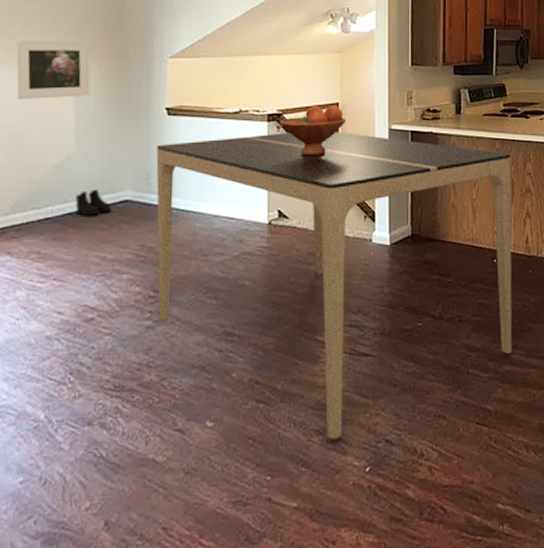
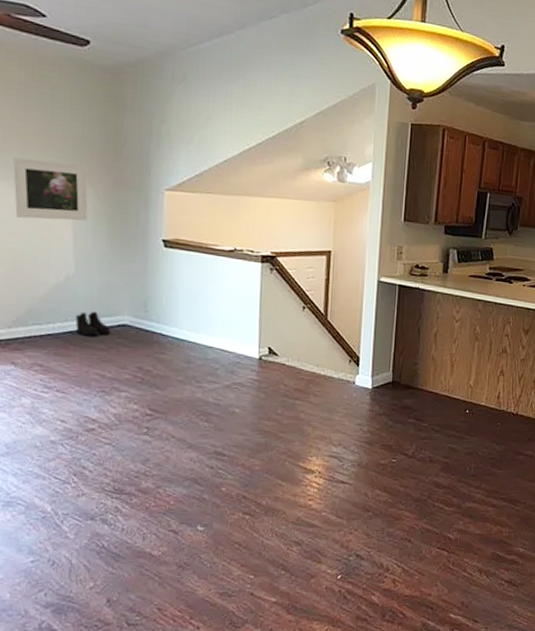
dining table: present [156,132,512,440] -> none [153,274,491,550]
fruit bowl: present [280,105,346,156] -> none [273,252,337,300]

